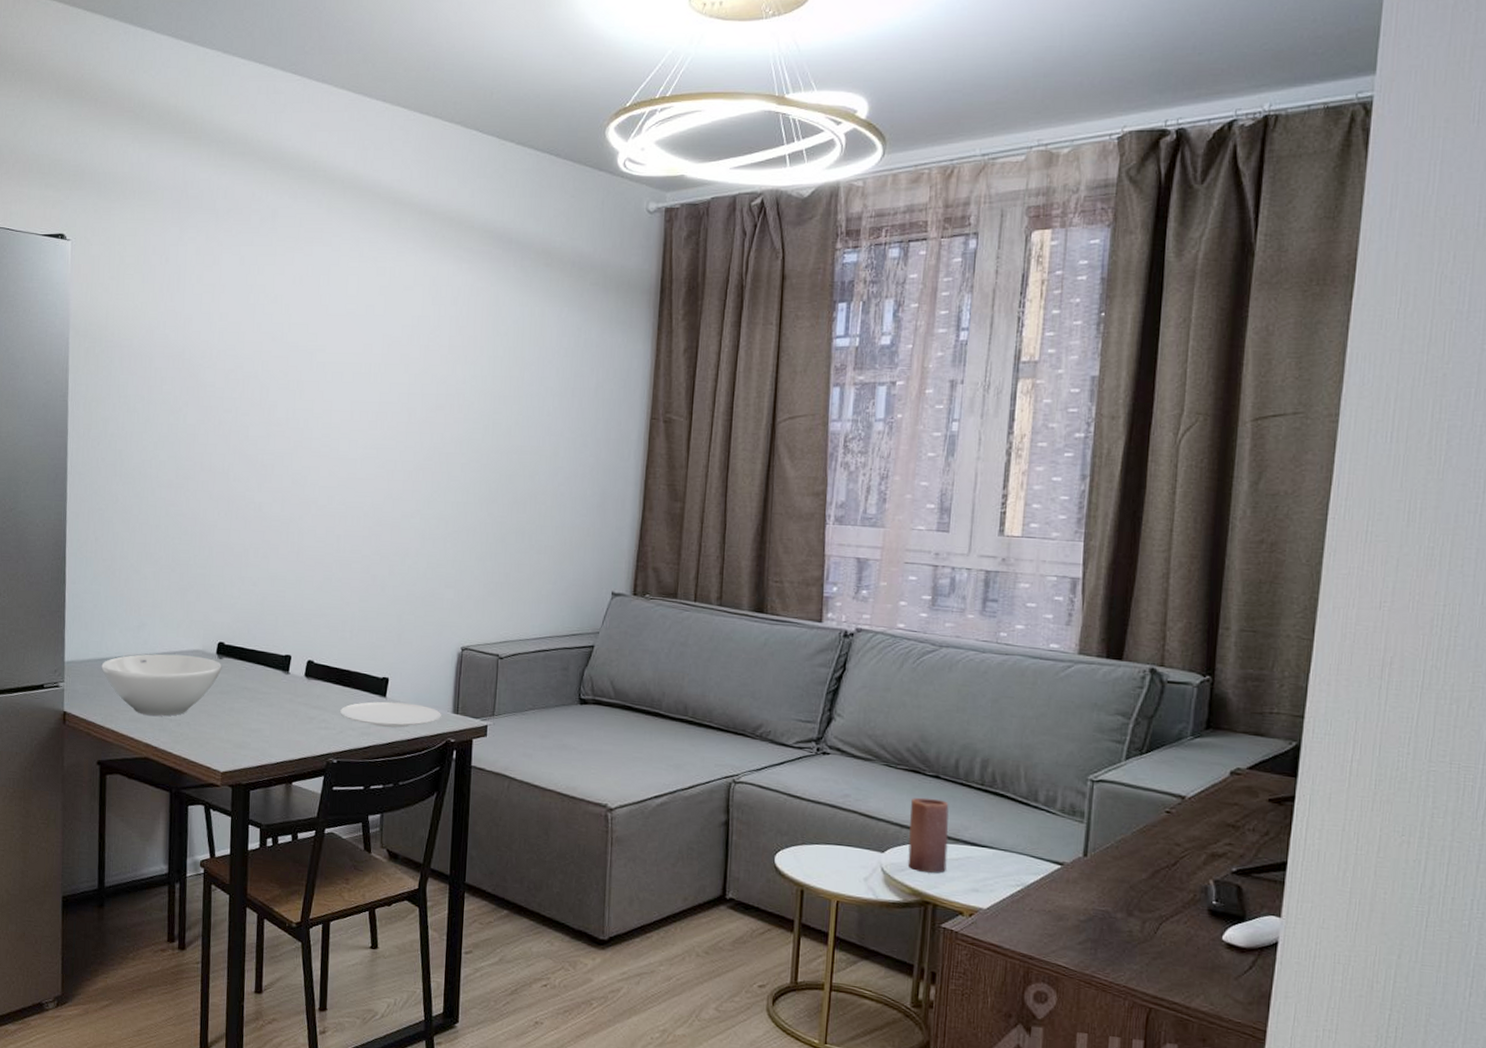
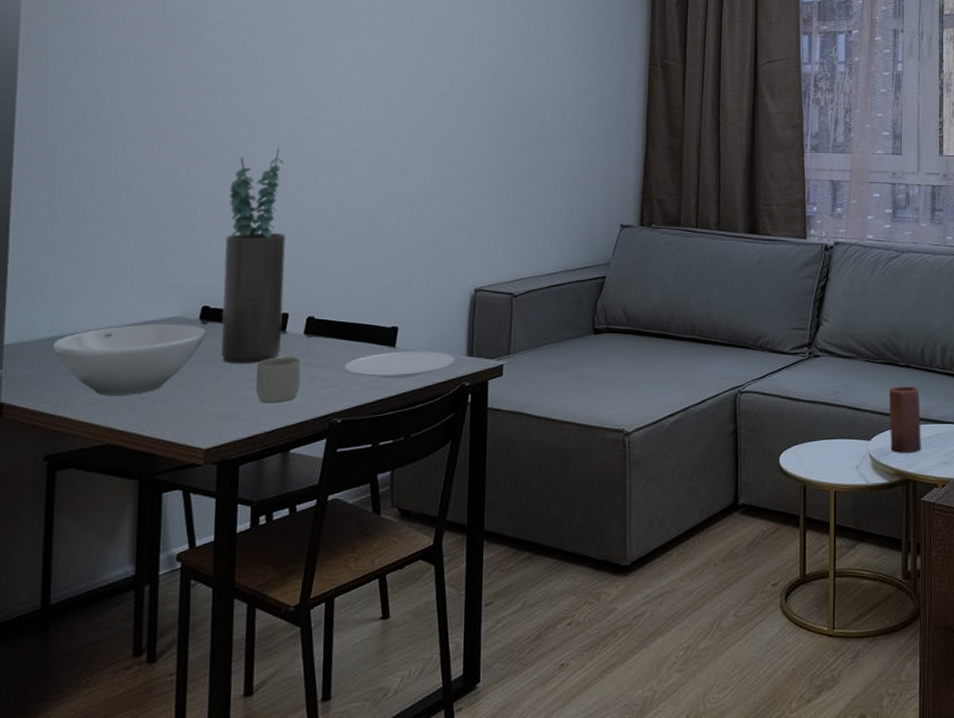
vase: none [234,496,289,698] -> present [221,148,286,363]
mug: none [263,695,302,738] -> present [255,355,301,403]

